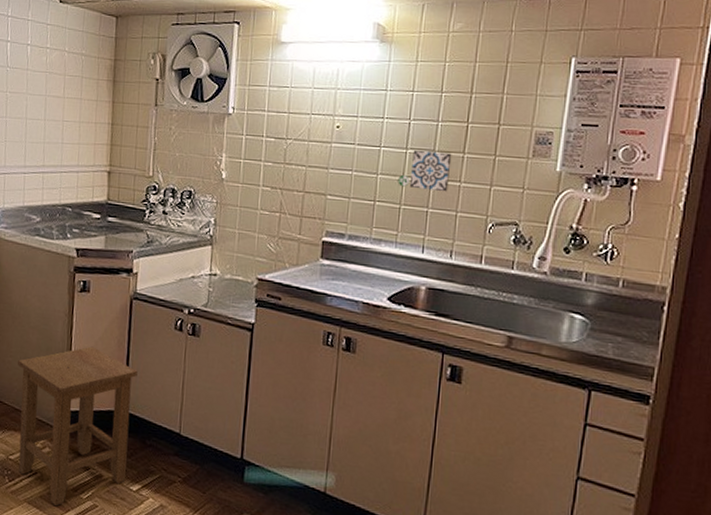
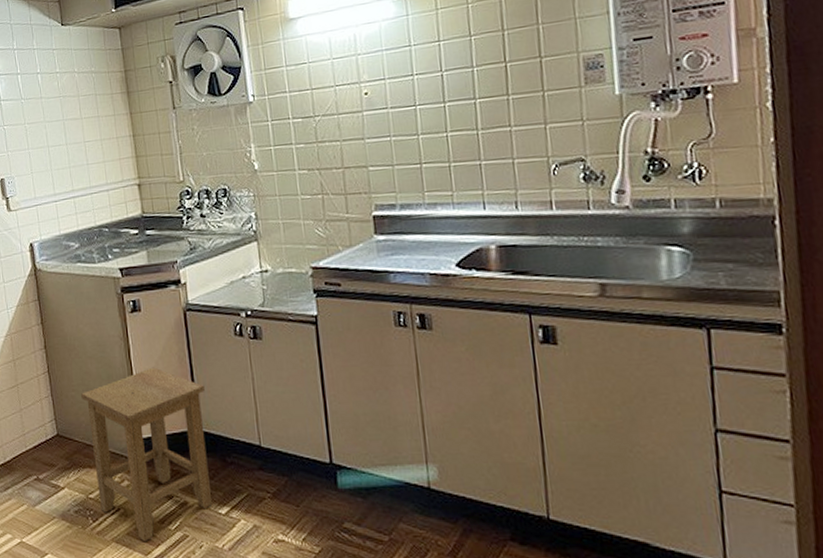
decorative tile: present [398,149,452,192] -> none [441,97,499,143]

